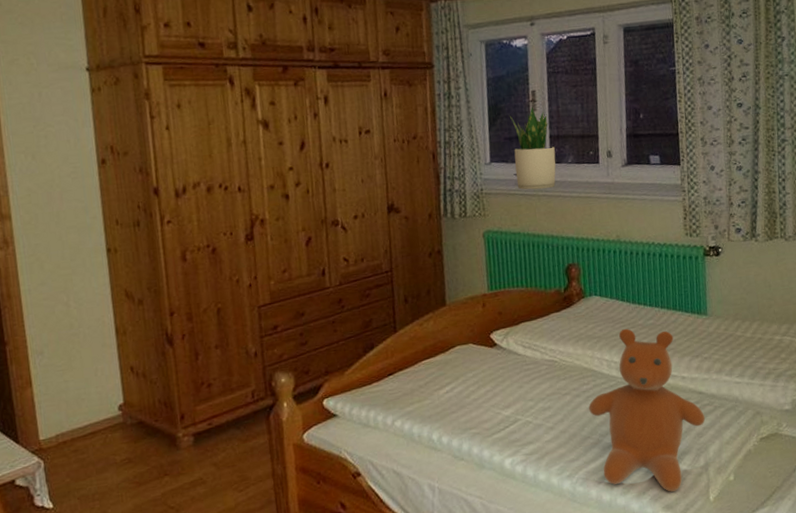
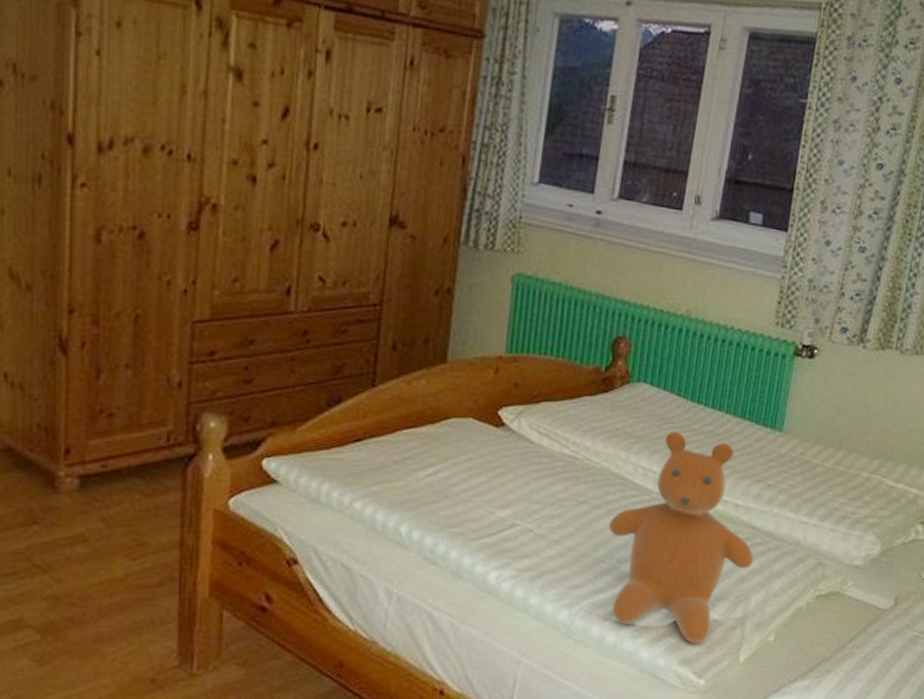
planter: present [510,107,556,190] -> none [568,118,628,232]

